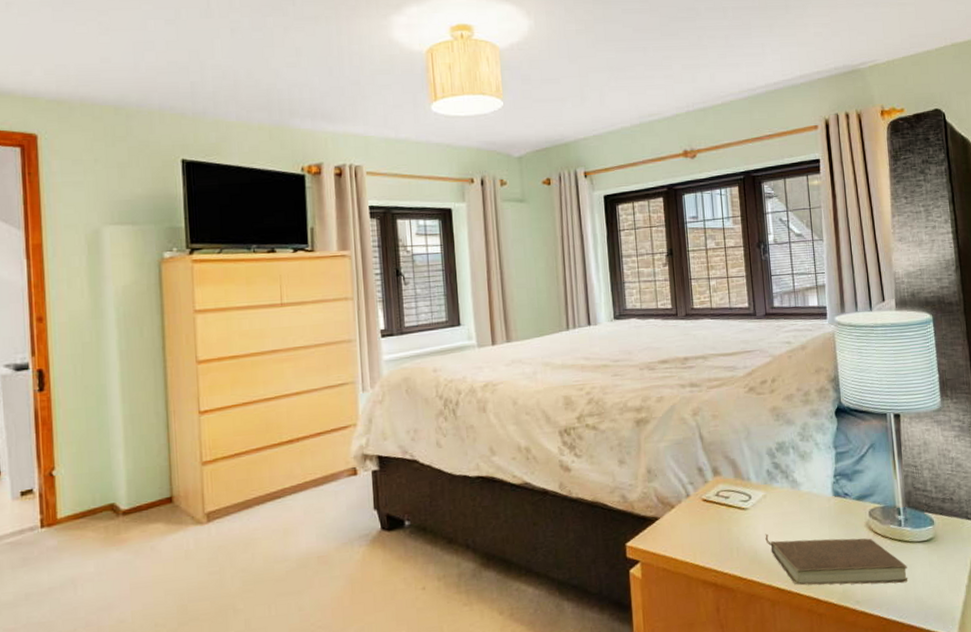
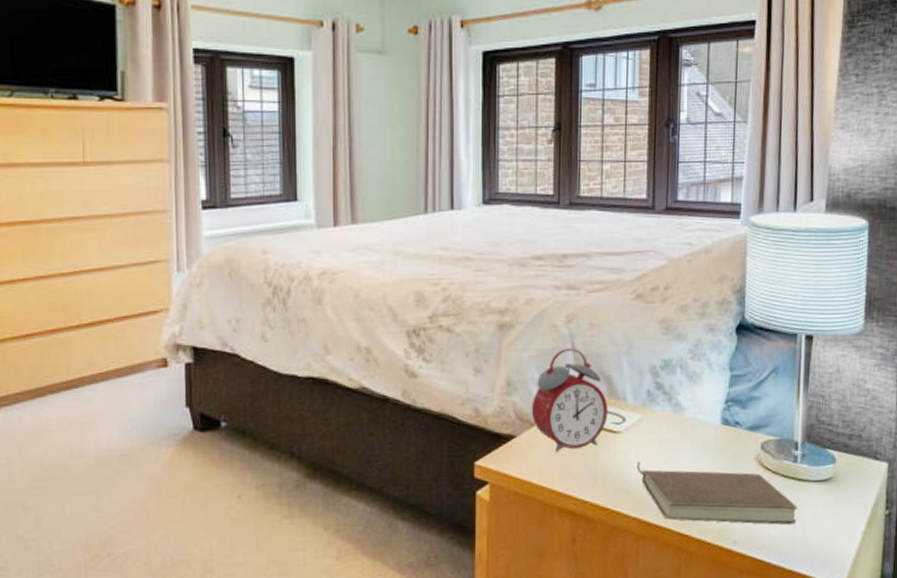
alarm clock: none [670,437,736,530] -> present [531,348,608,452]

